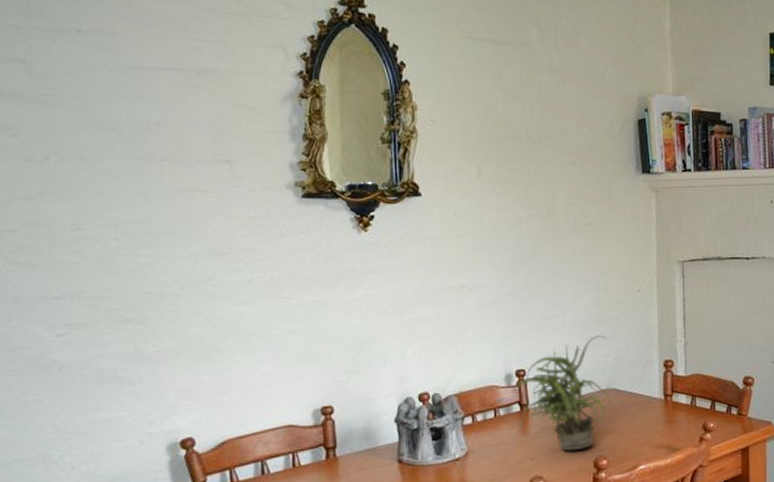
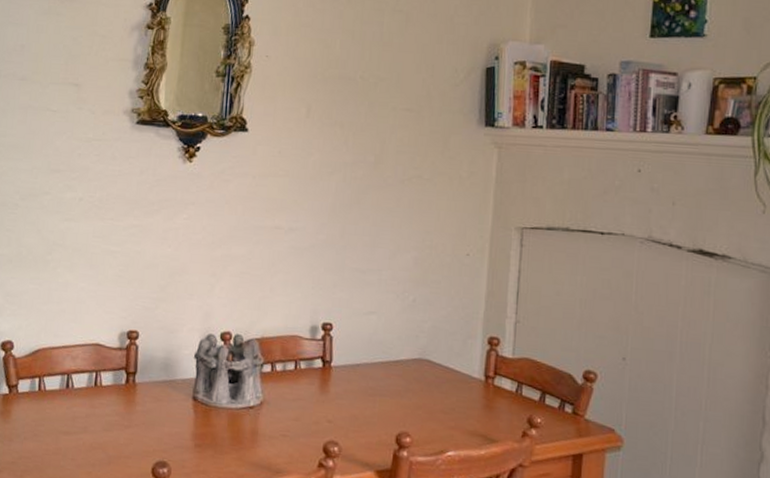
potted plant: present [513,335,610,451] -> none [317,298,426,421]

